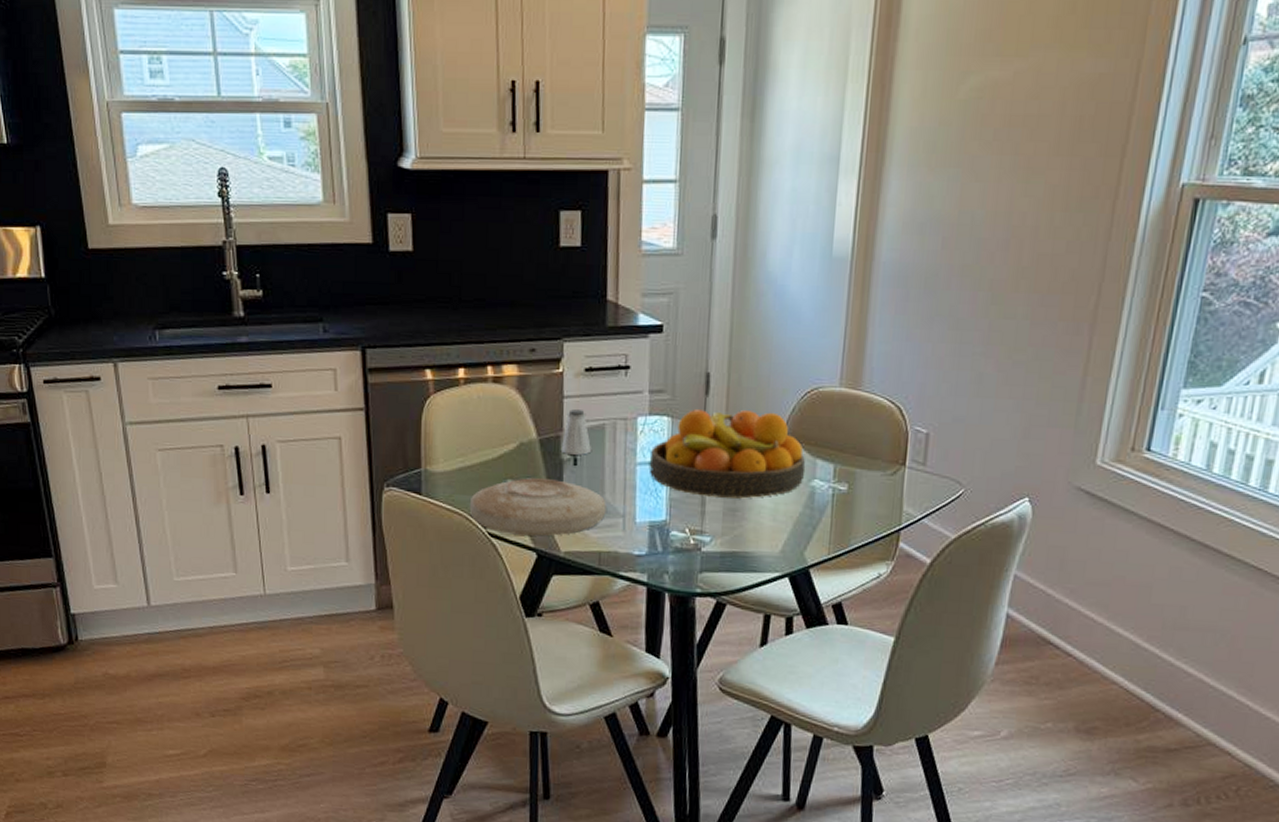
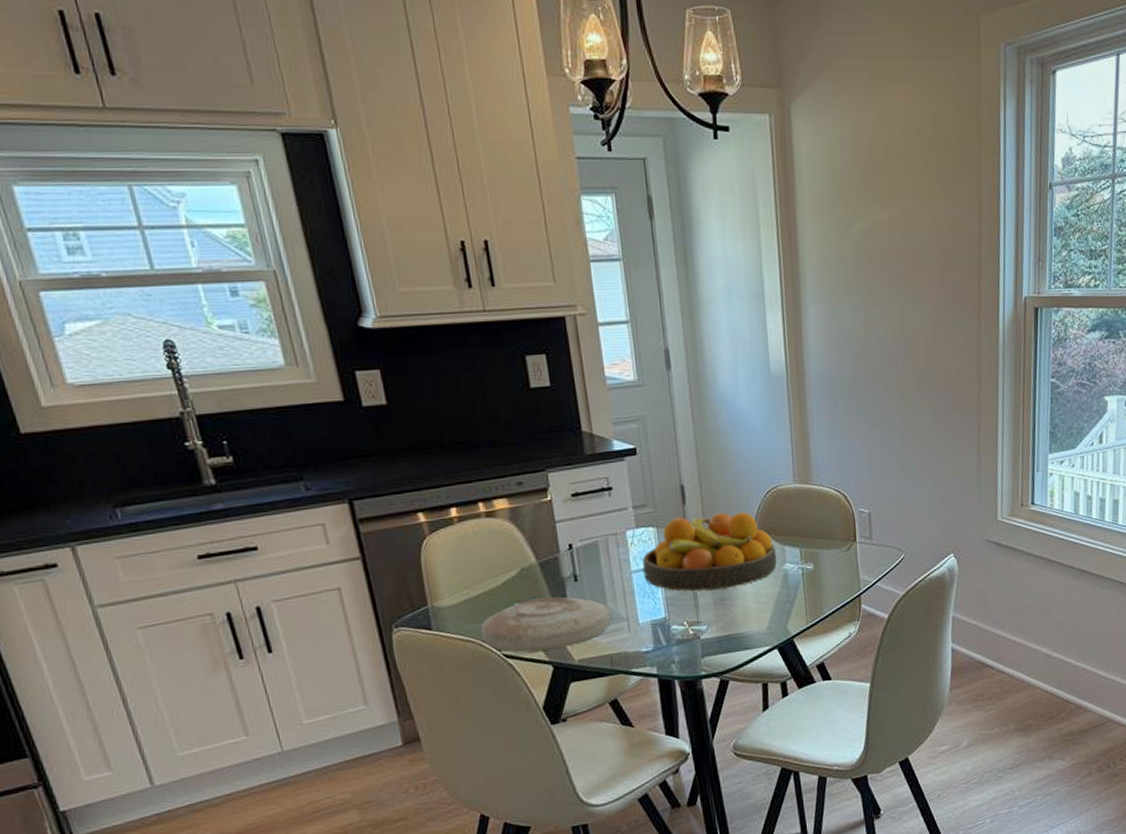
saltshaker: present [562,409,591,455] -> none [560,531,588,573]

